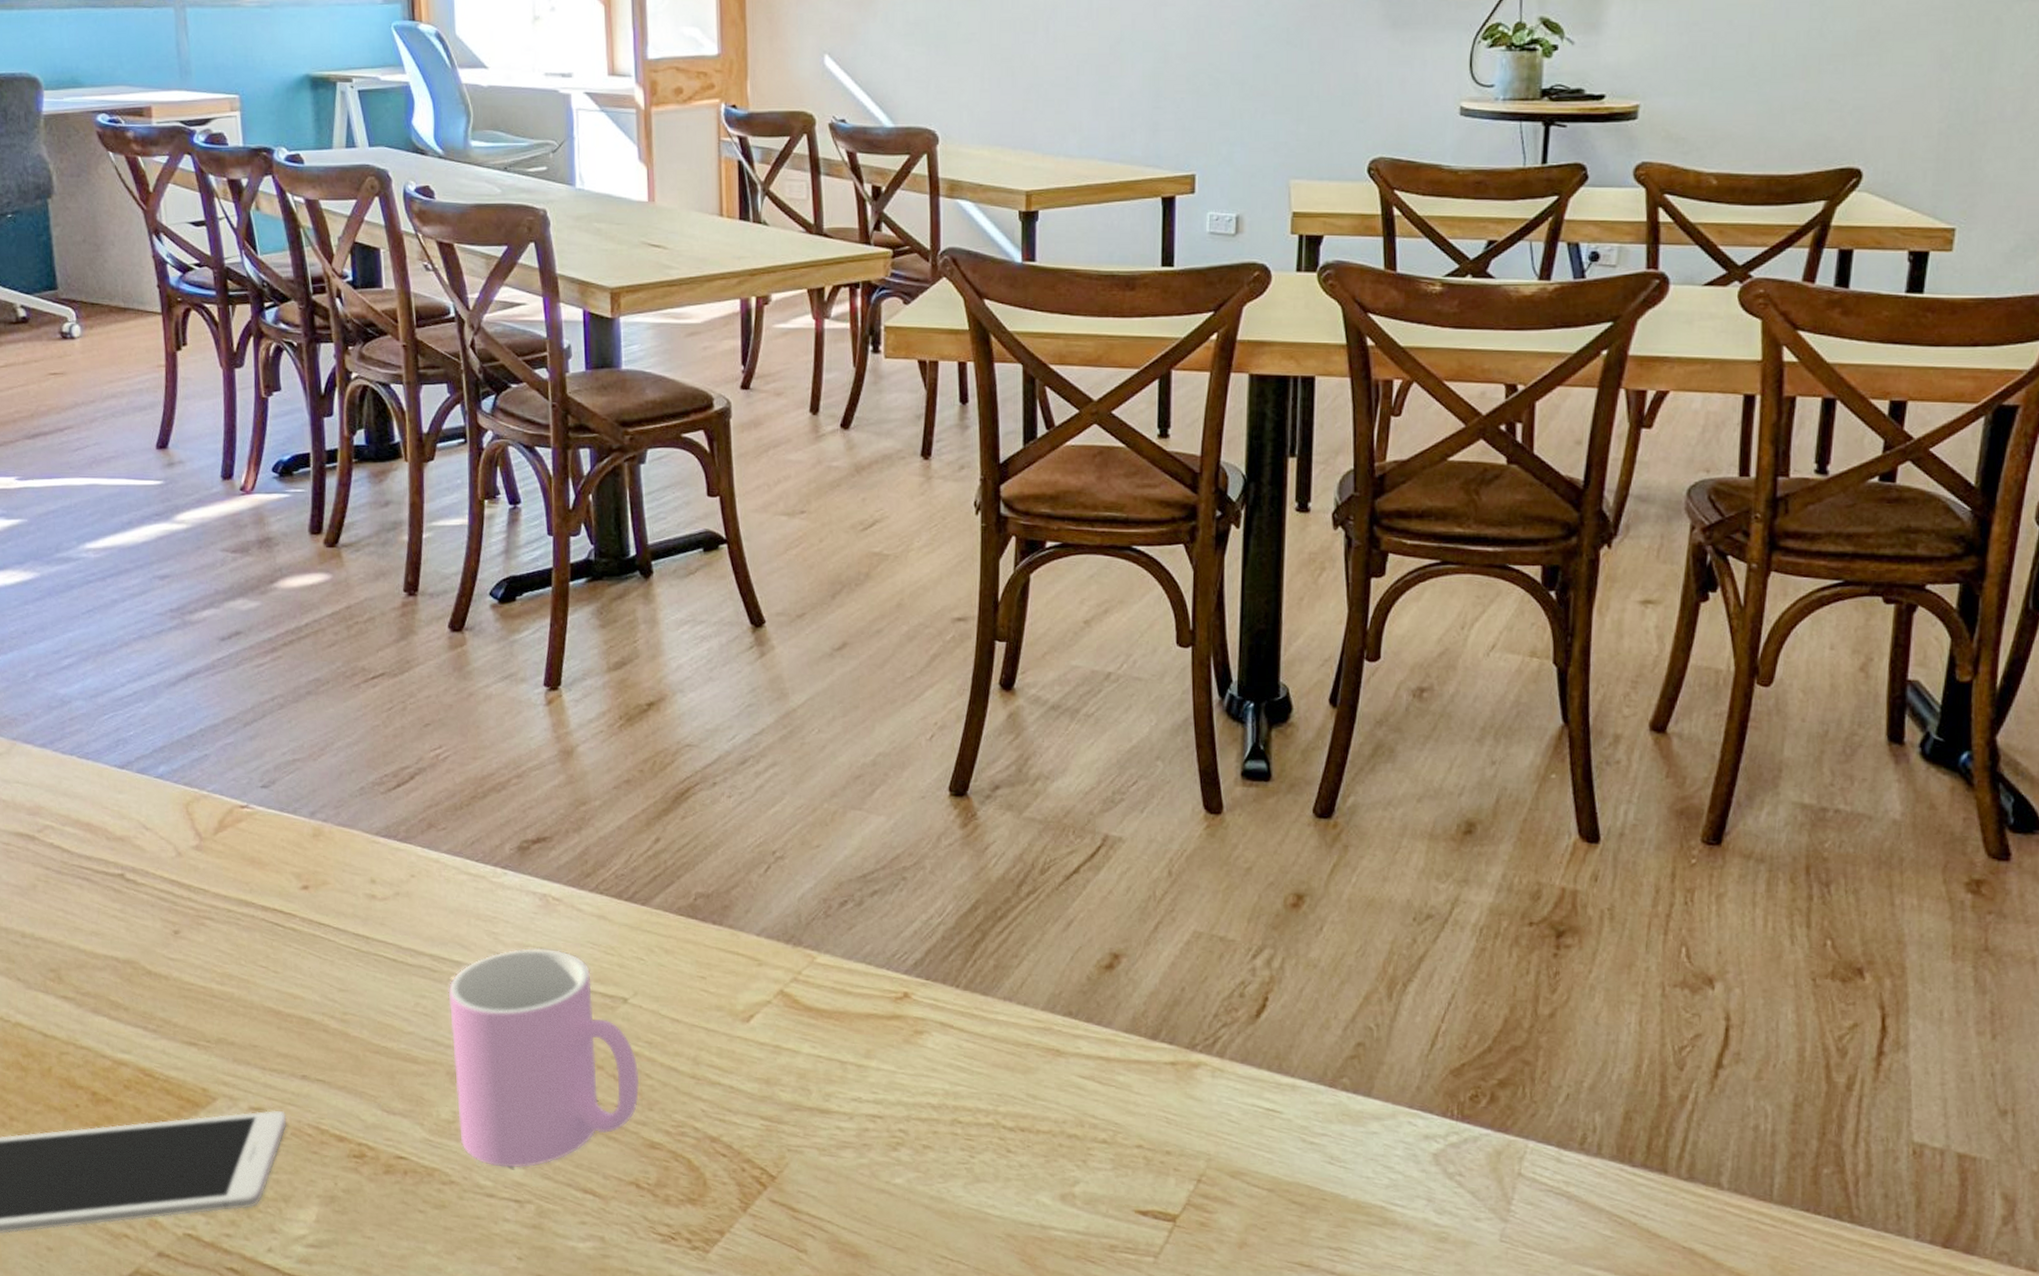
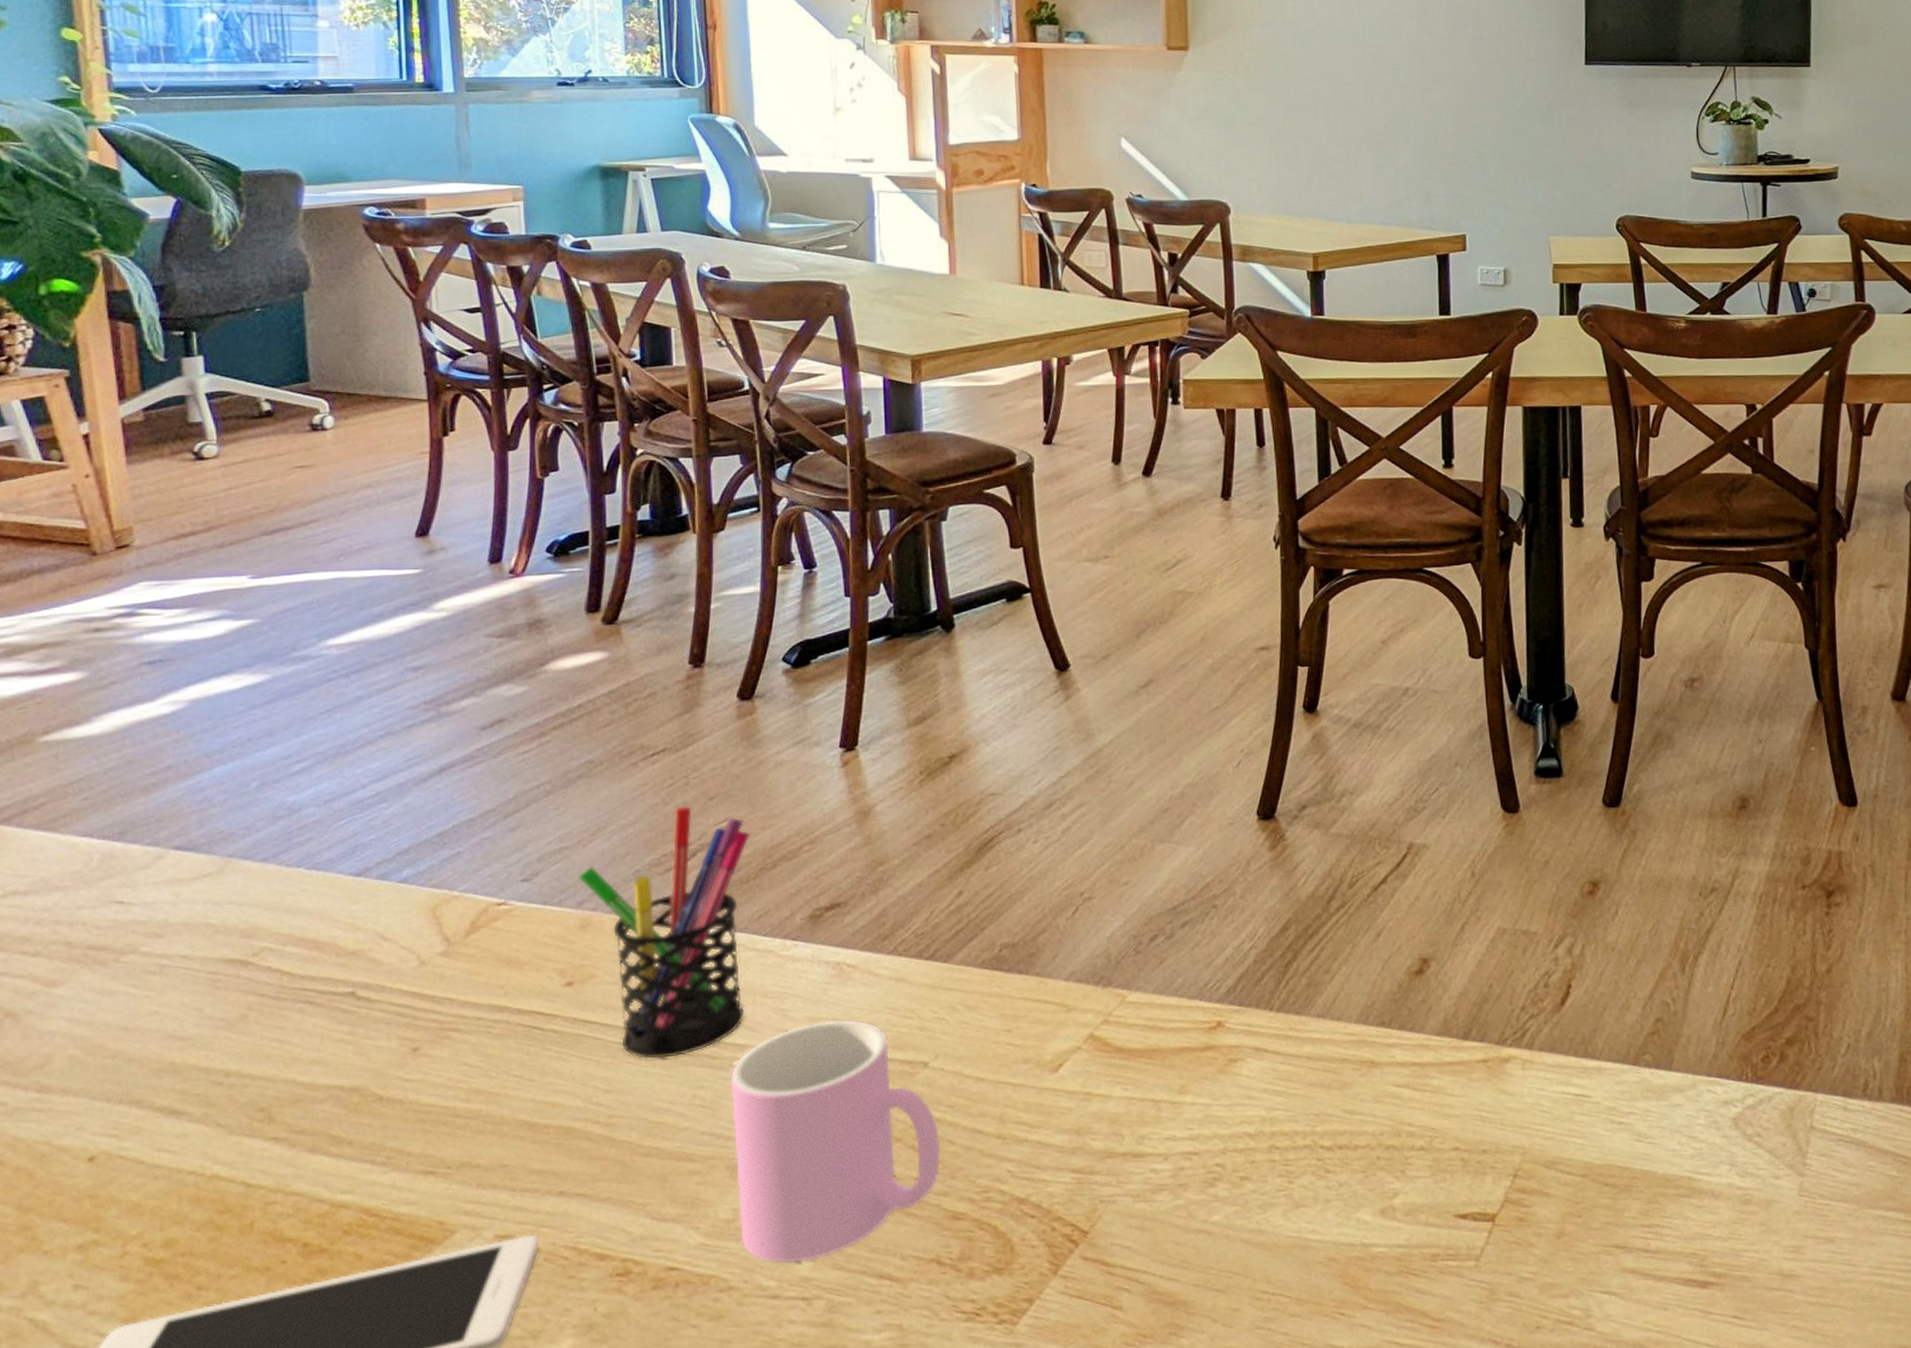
pen holder: none [310,730,463,966] -> present [578,806,751,1059]

